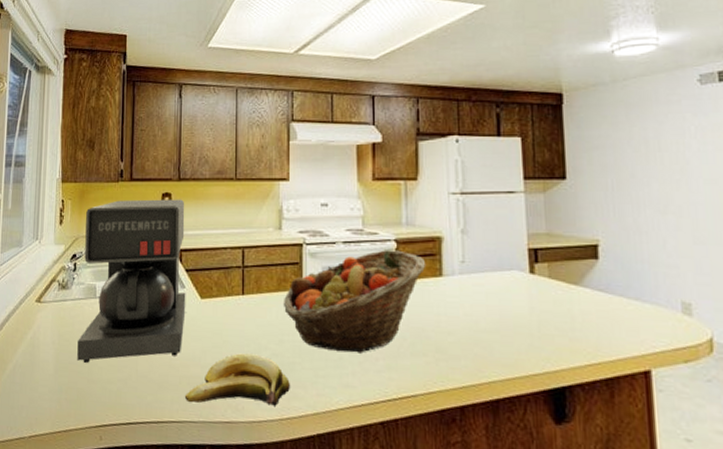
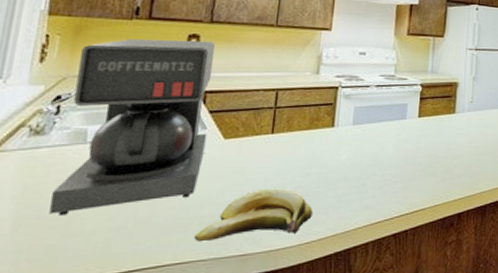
fruit basket: present [284,250,426,353] -> none [314,92,444,179]

